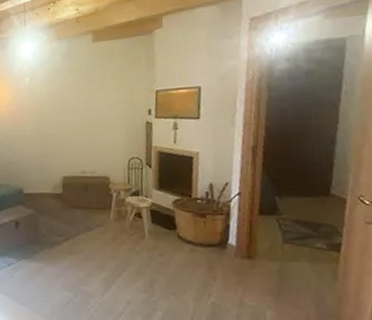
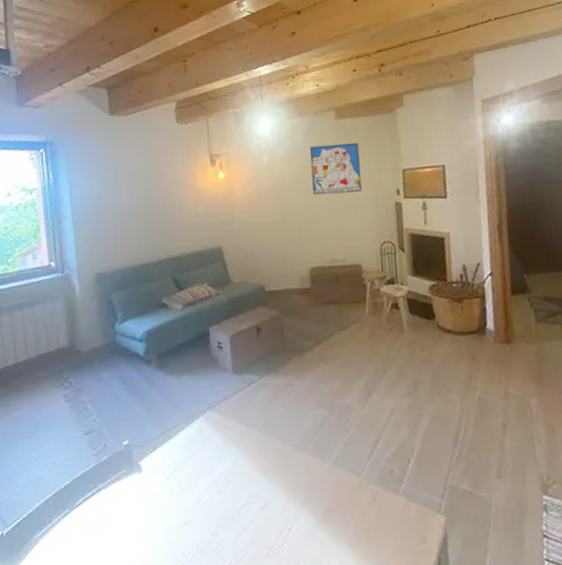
wall art: none [66,65,115,113] -> present [309,143,362,195]

